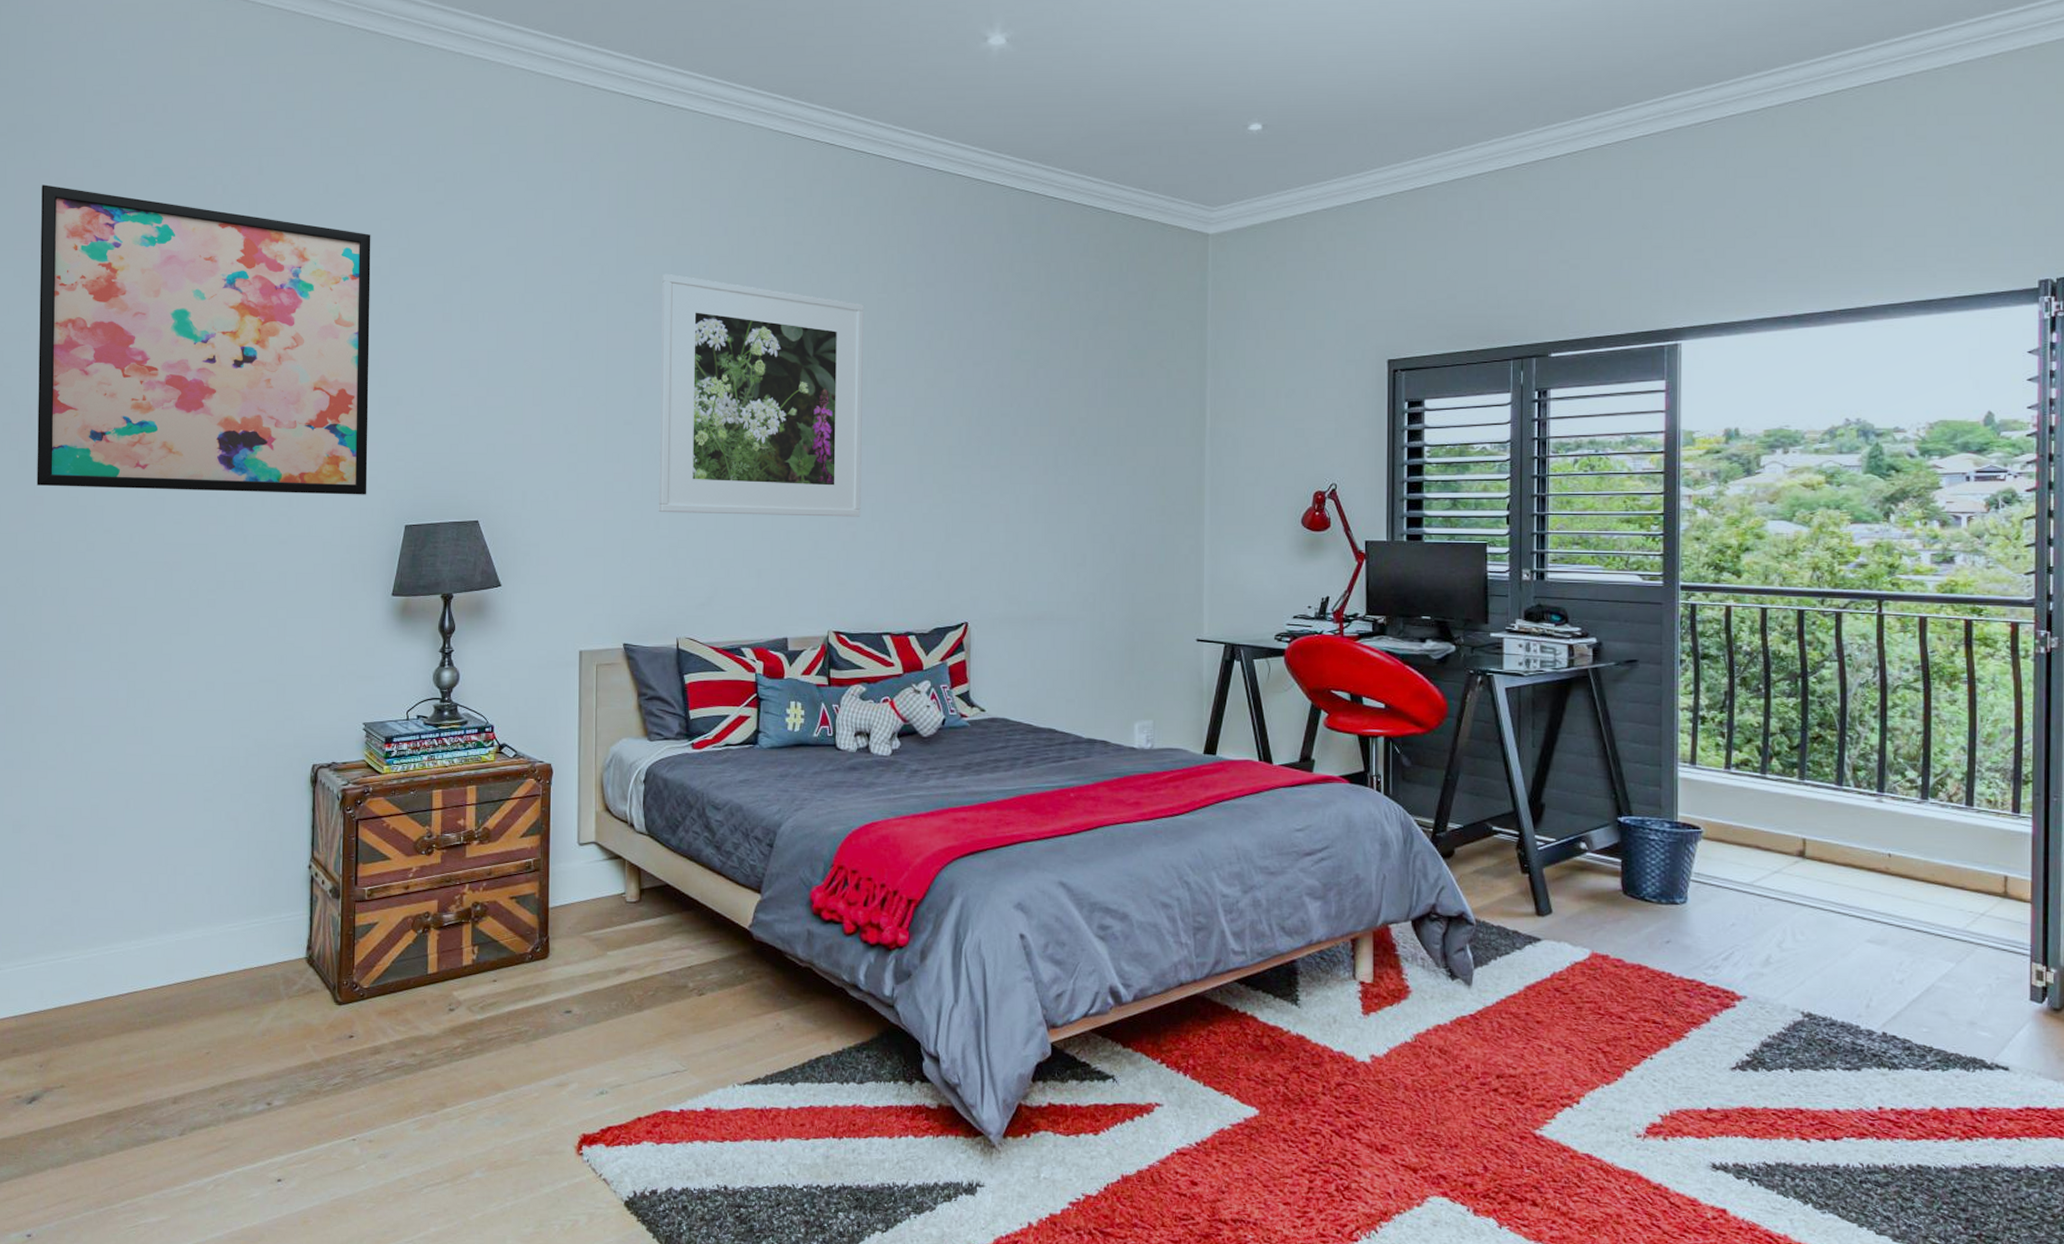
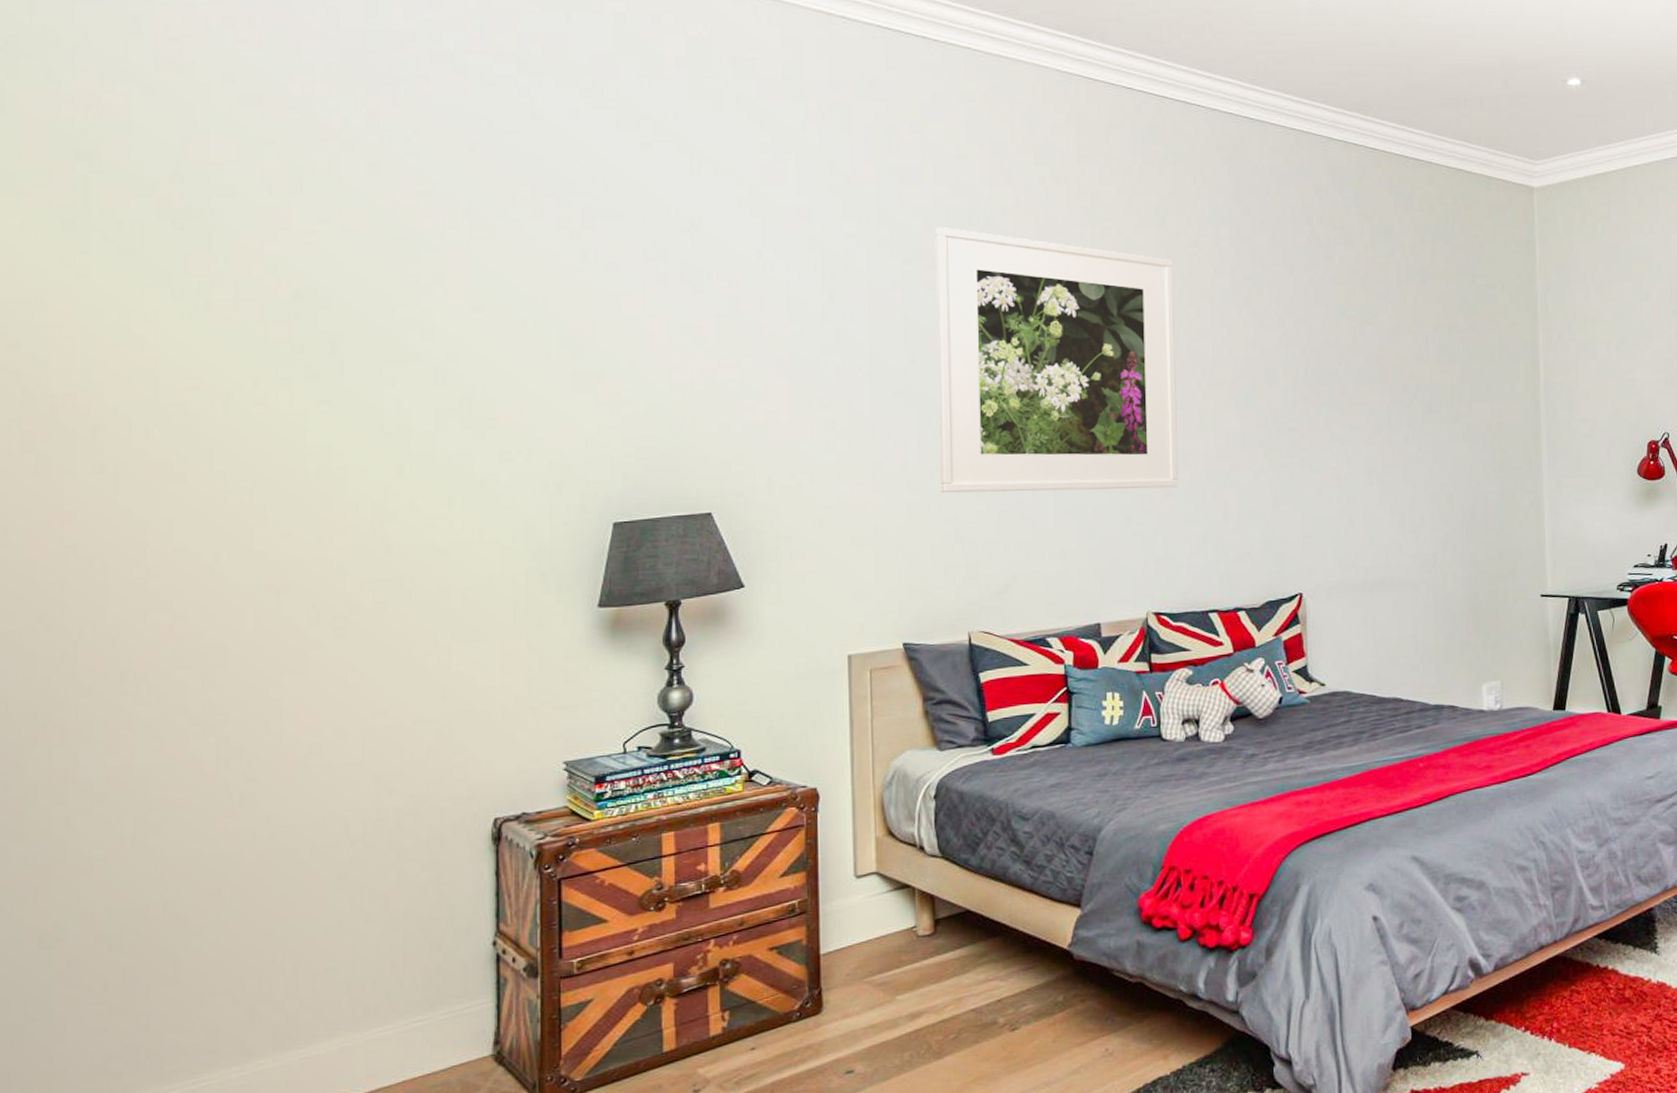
wall art: present [37,184,371,495] -> none [63,113,560,498]

